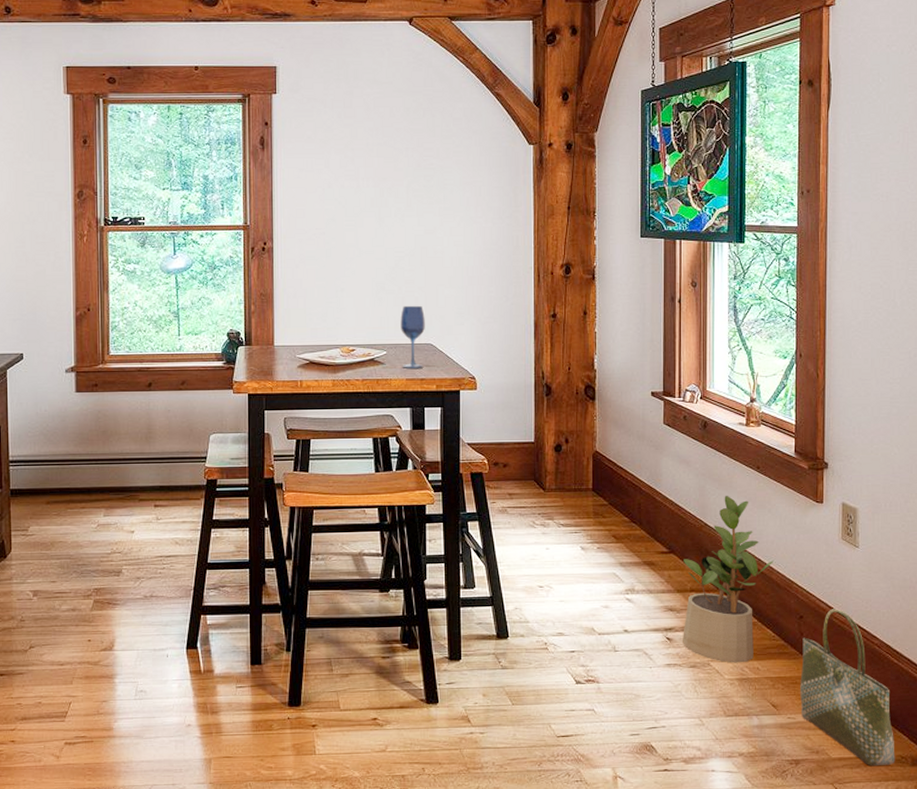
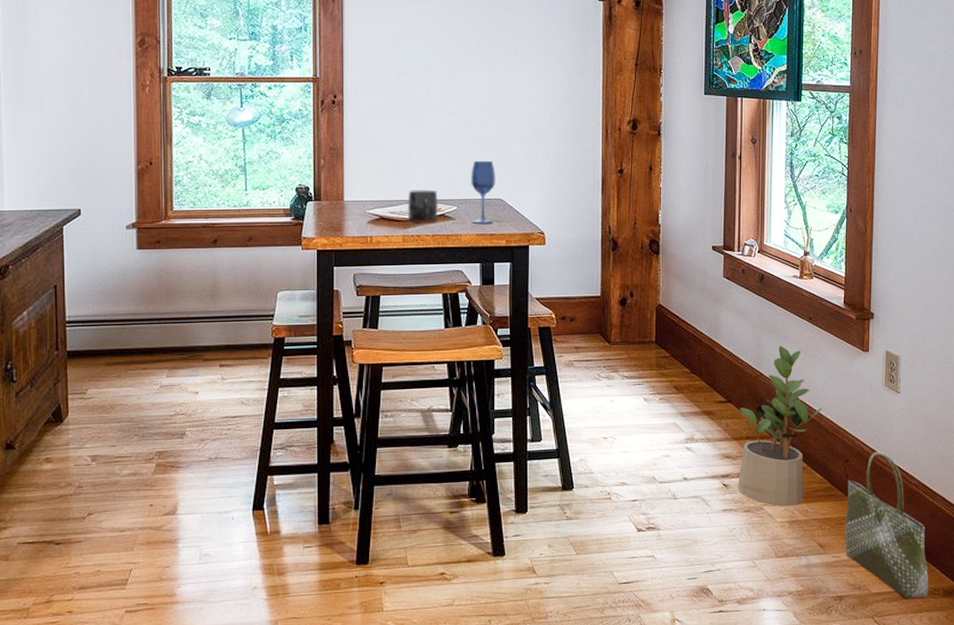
mug: none [338,334,367,368] -> present [408,190,438,224]

